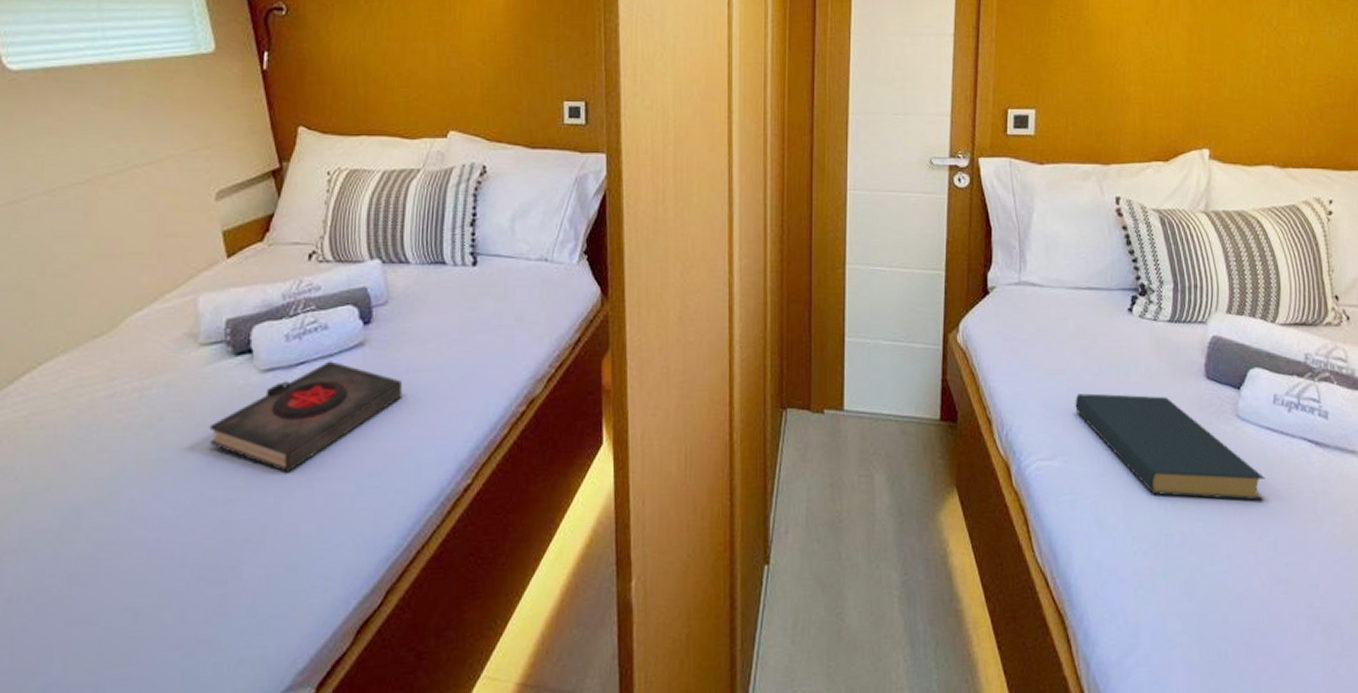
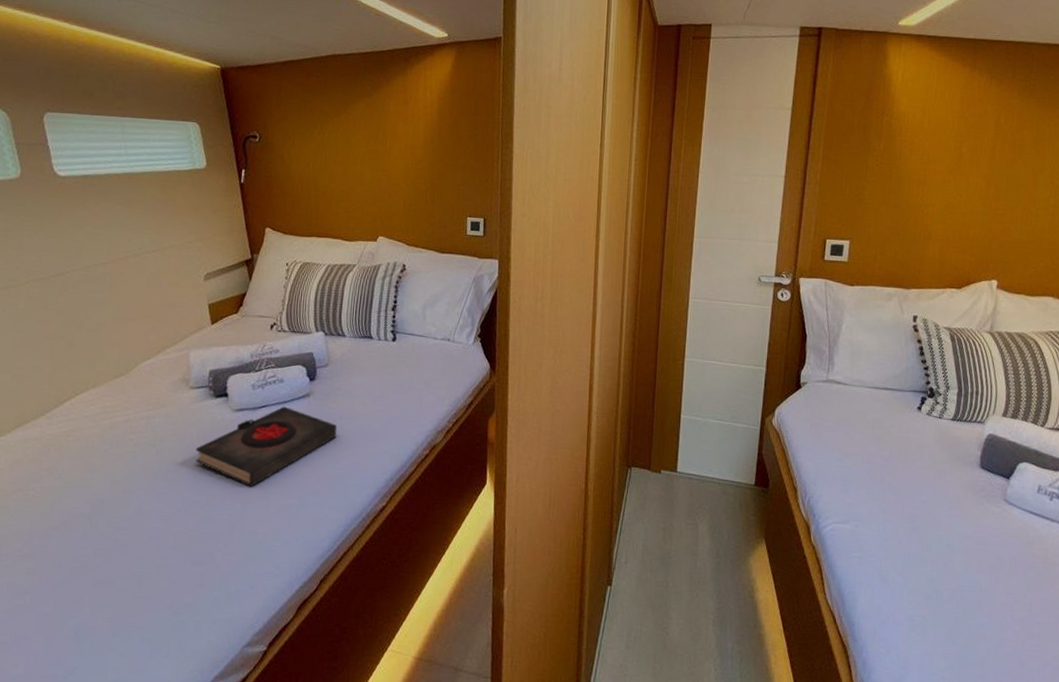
hardback book: present [1075,393,1265,501] -> none [867,473,1026,570]

